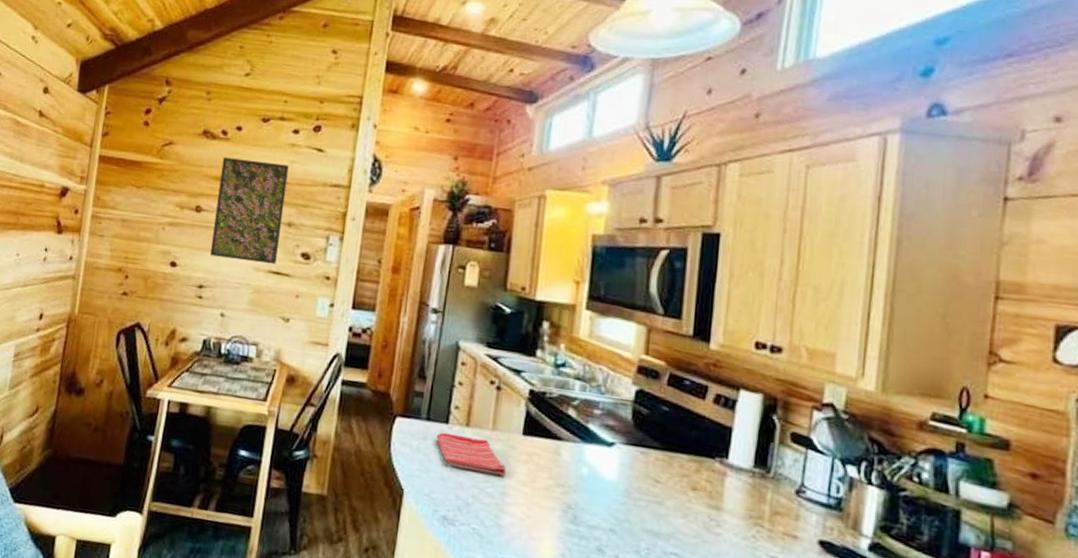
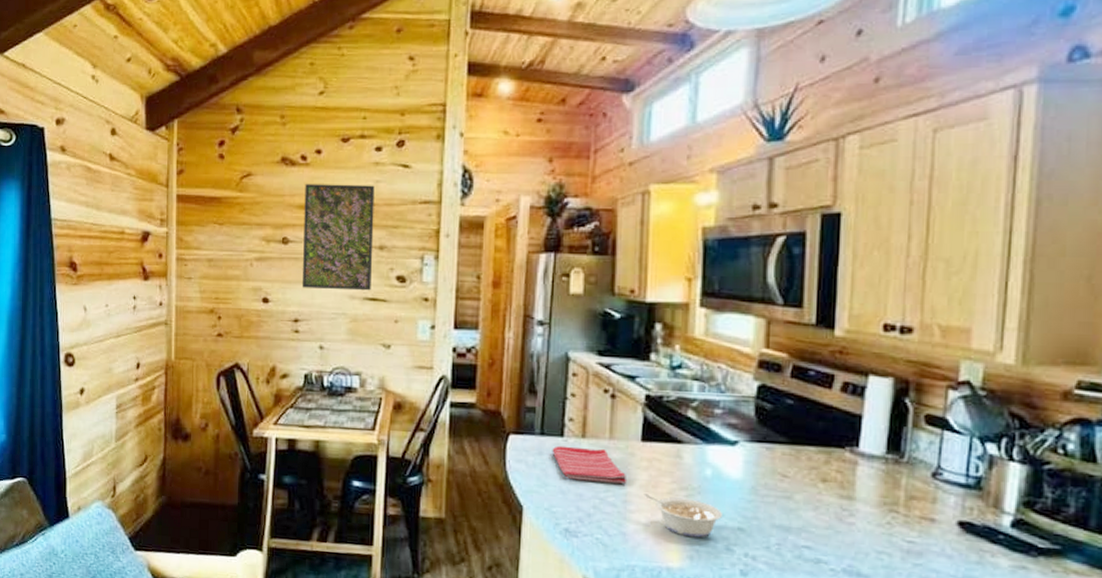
legume: none [521,487,596,537] -> present [644,494,722,538]

